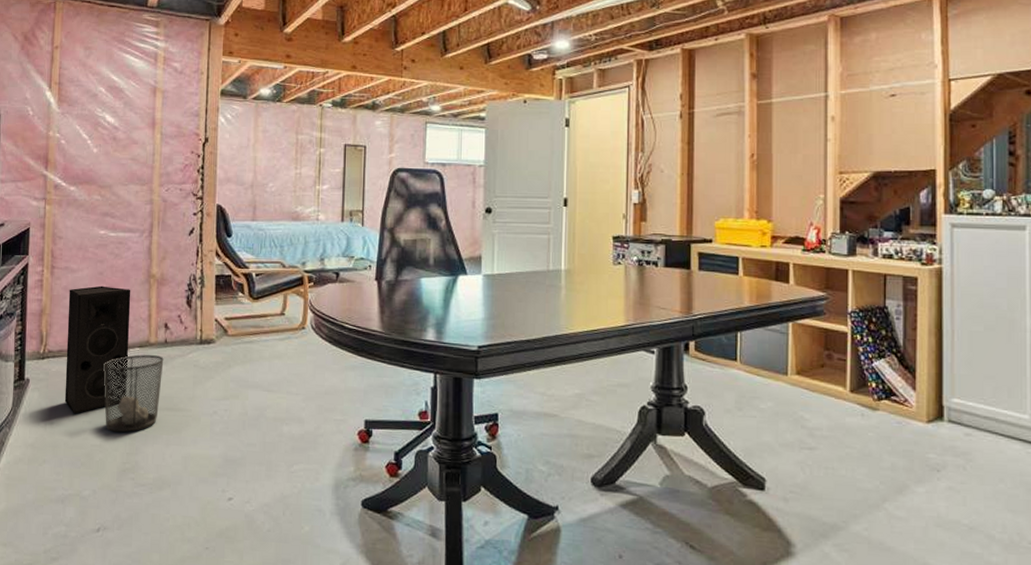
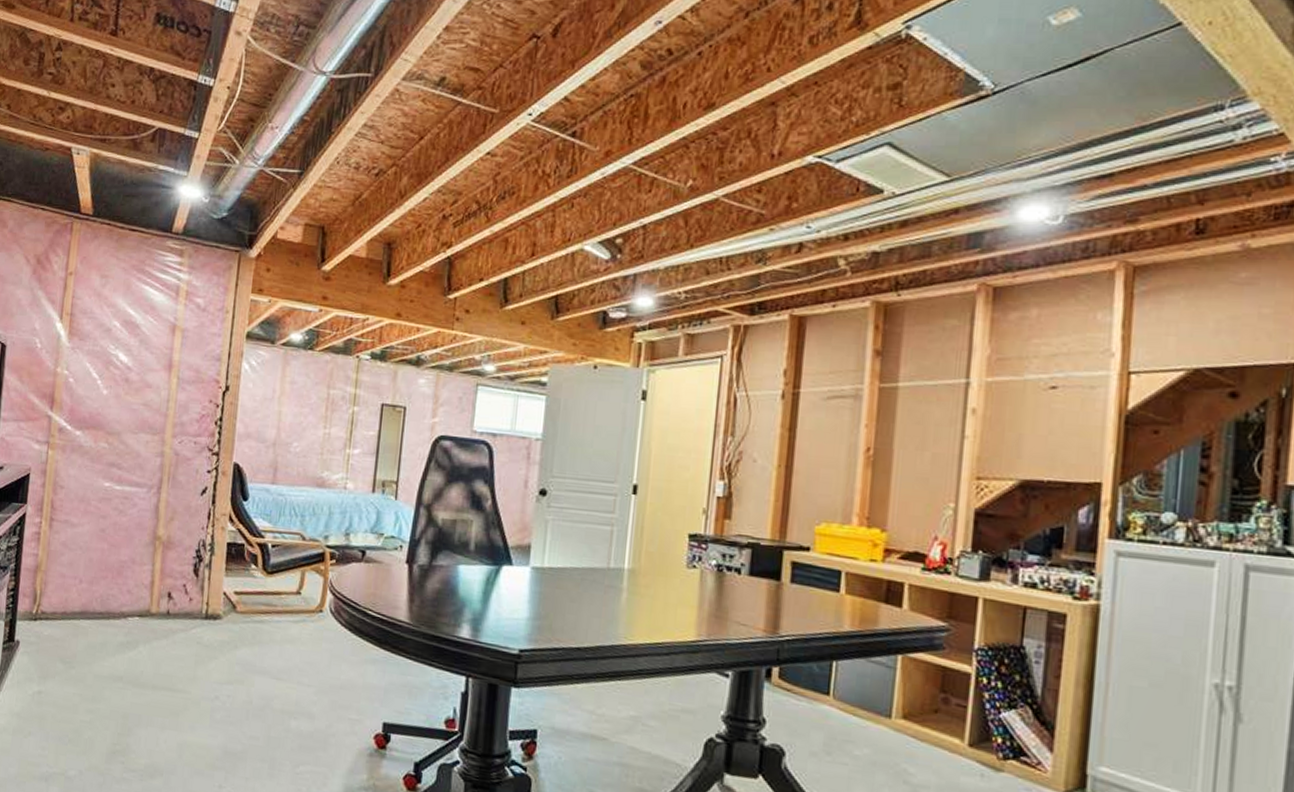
speaker: present [64,285,131,414] -> none [55,544,134,685]
waste bin: present [103,354,164,433] -> none [97,624,165,711]

